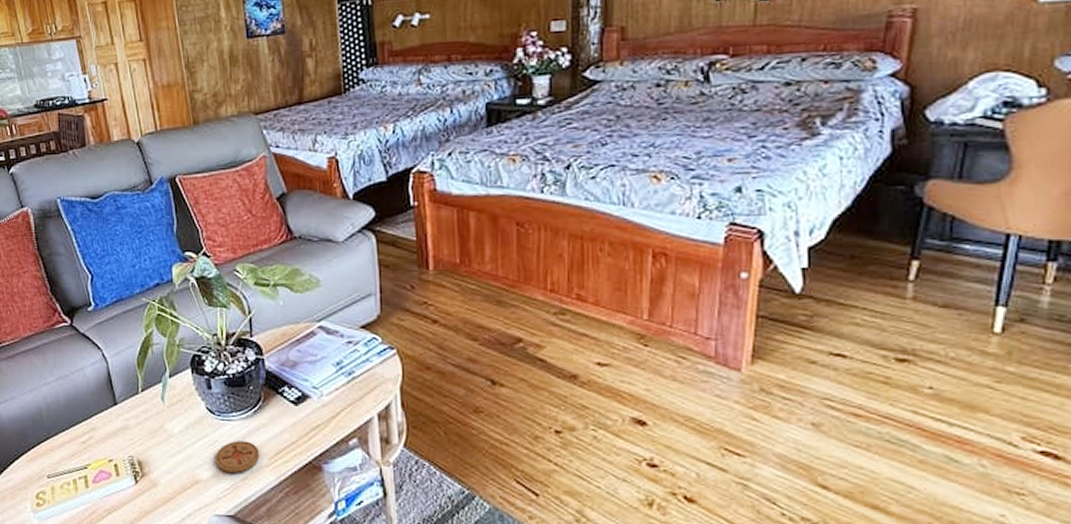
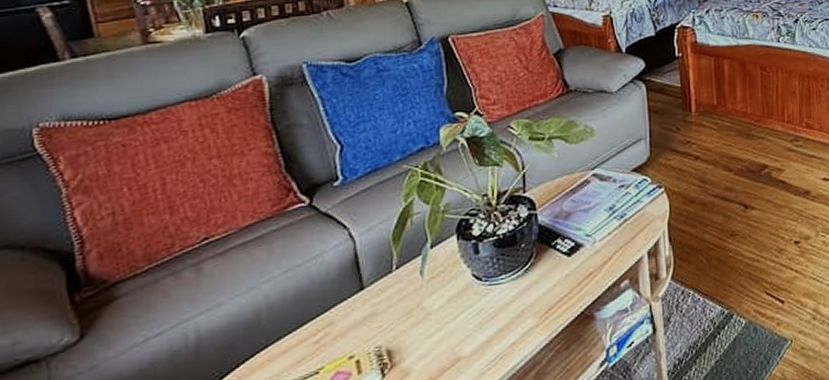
coaster: present [215,441,260,473] -> none [480,303,530,342]

